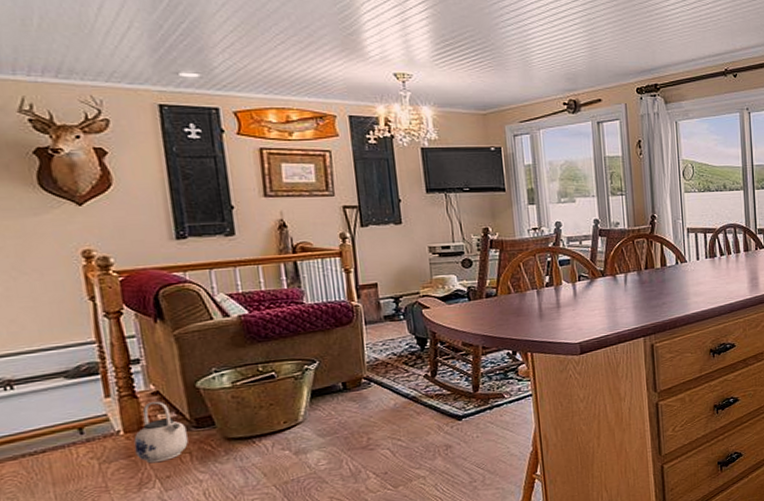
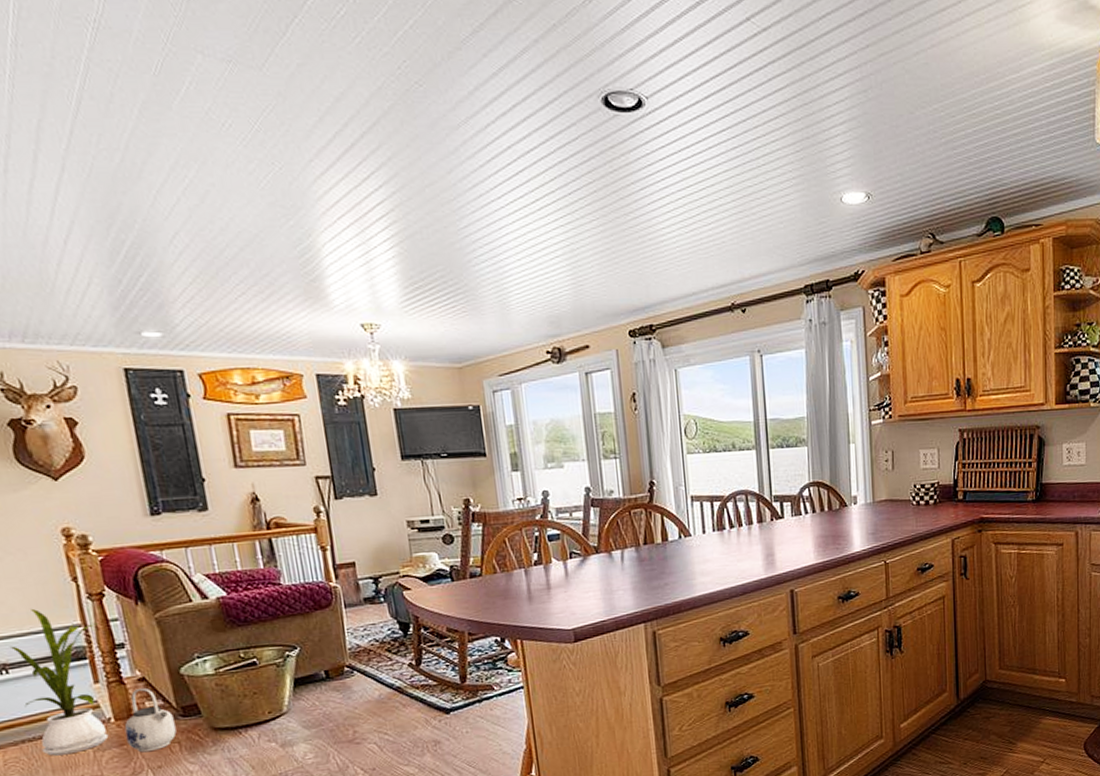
house plant: none [16,326,117,470] -> present [9,608,109,756]

